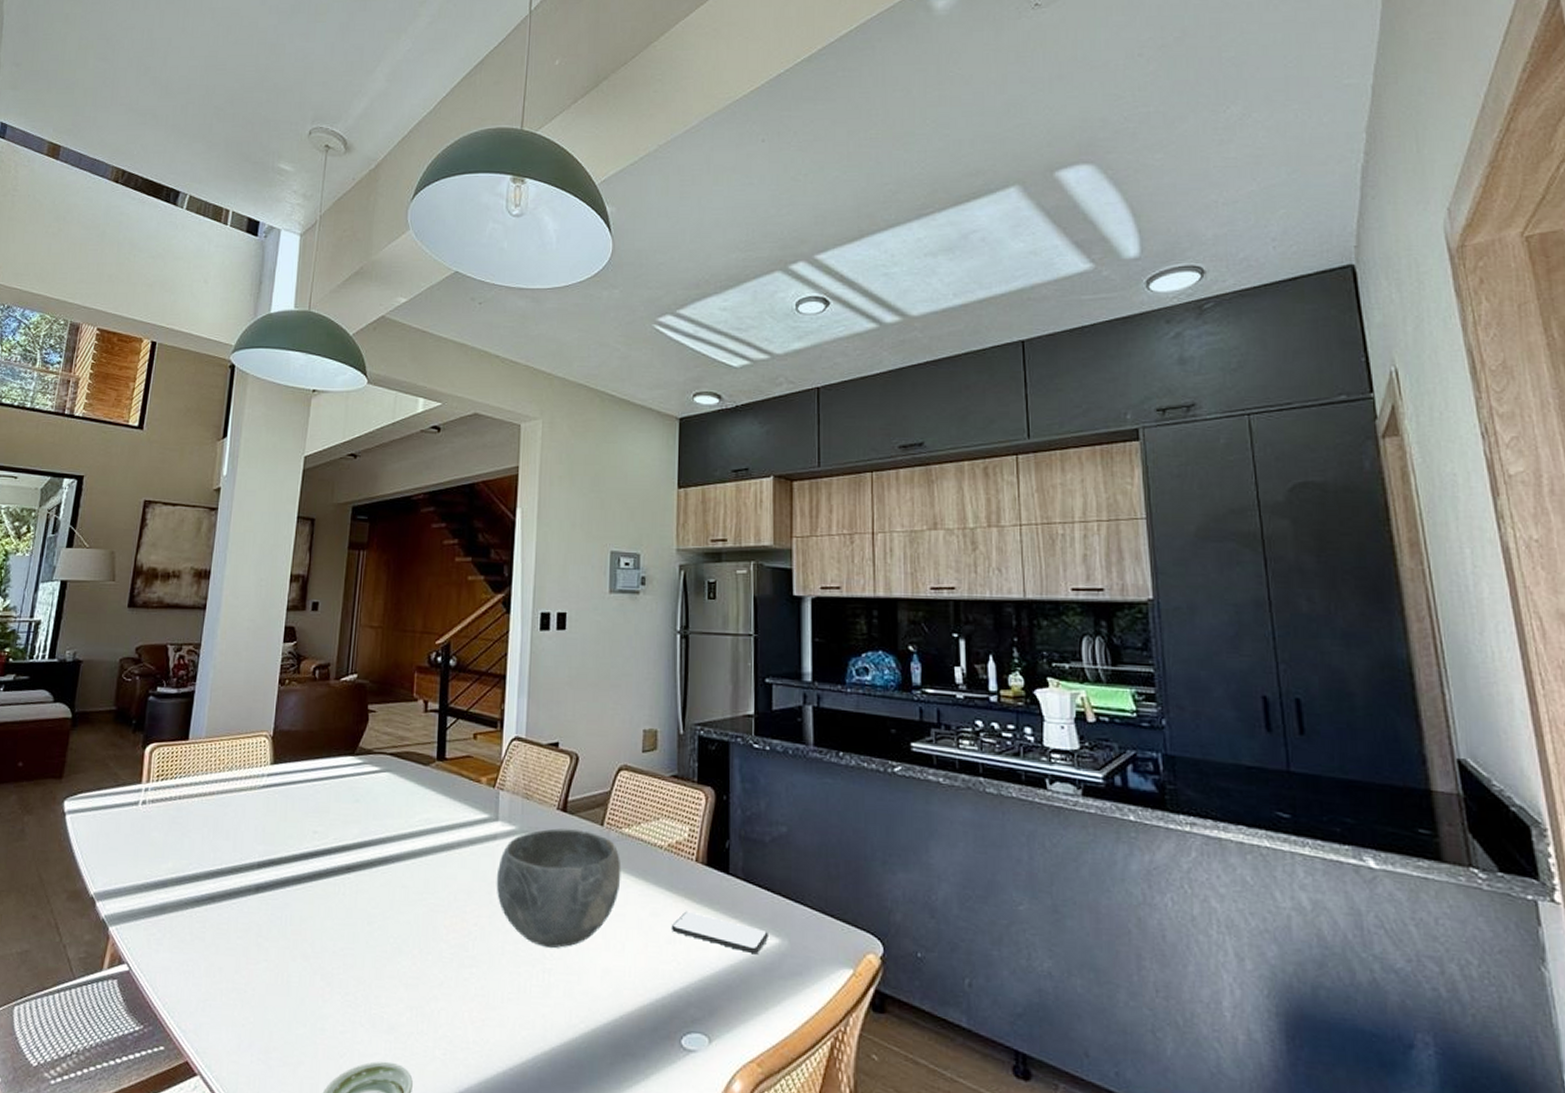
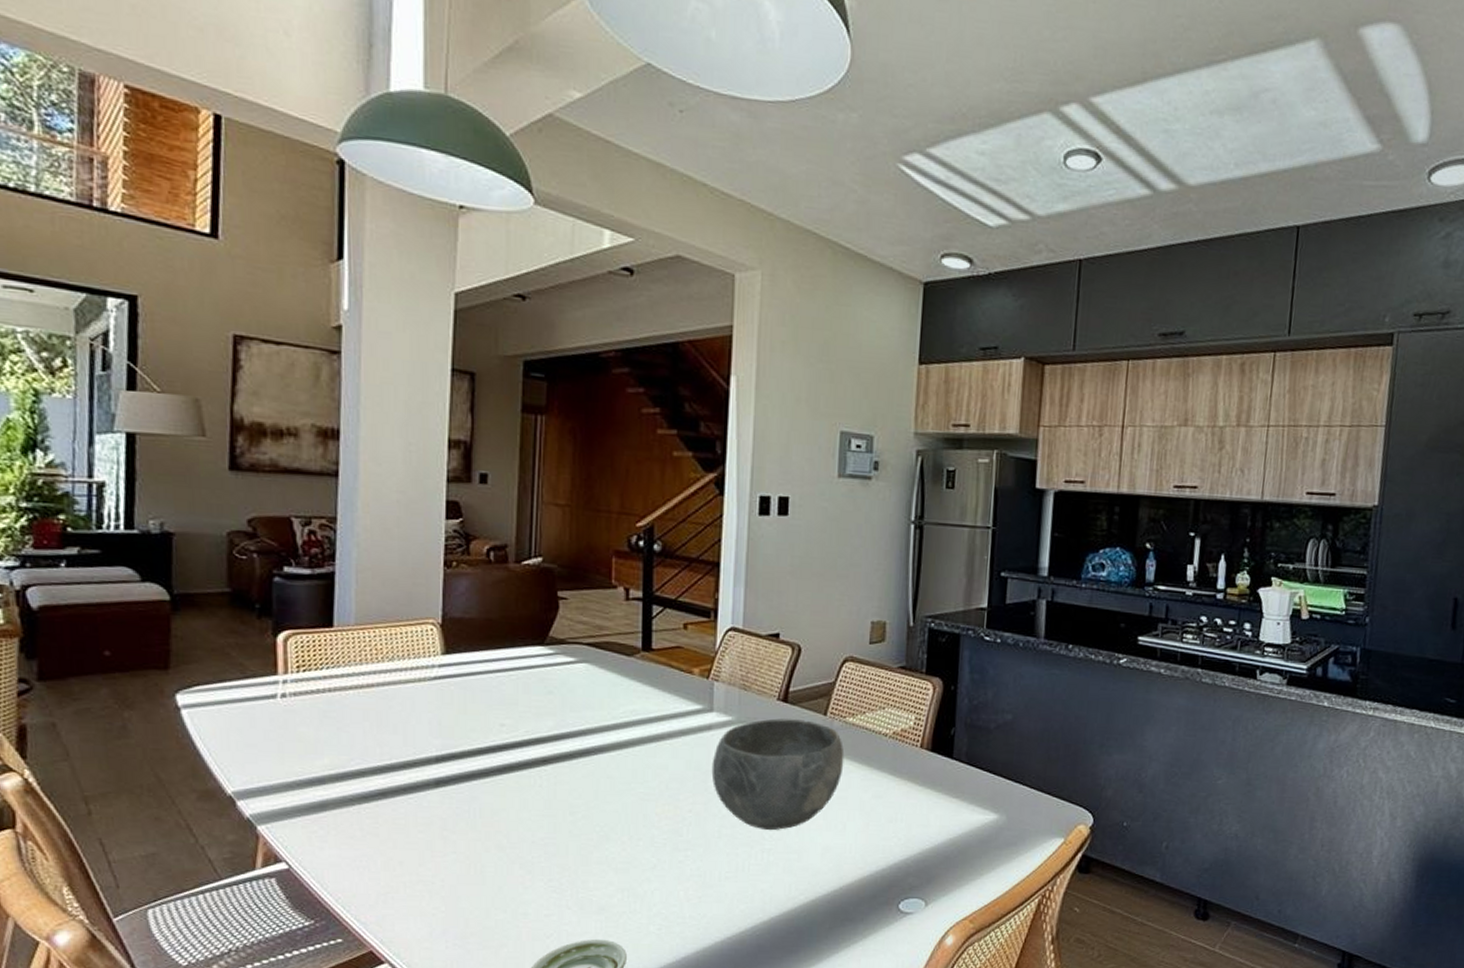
smartphone: present [671,911,768,955] -> none [892,793,987,829]

